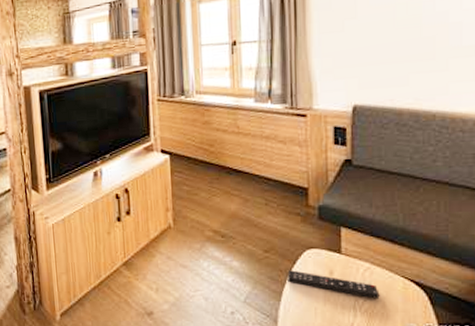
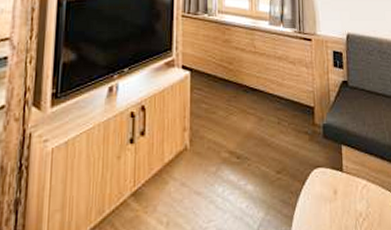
remote control: present [287,270,380,299] -> none [298,191,376,217]

